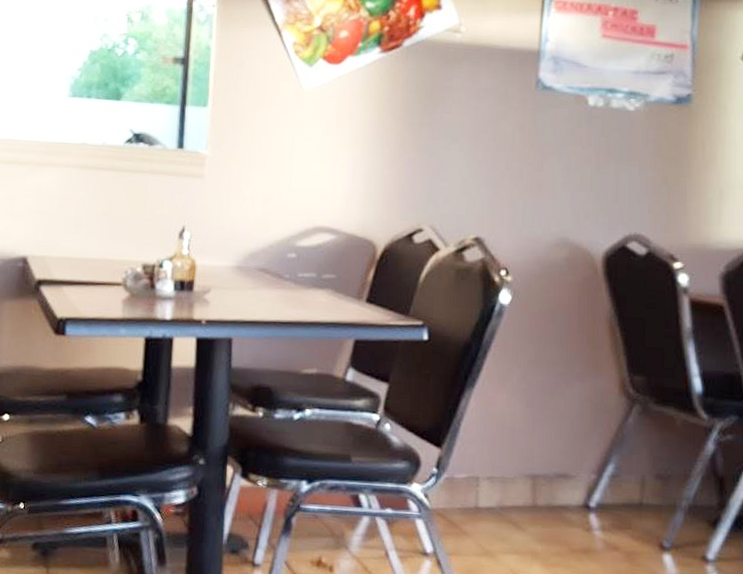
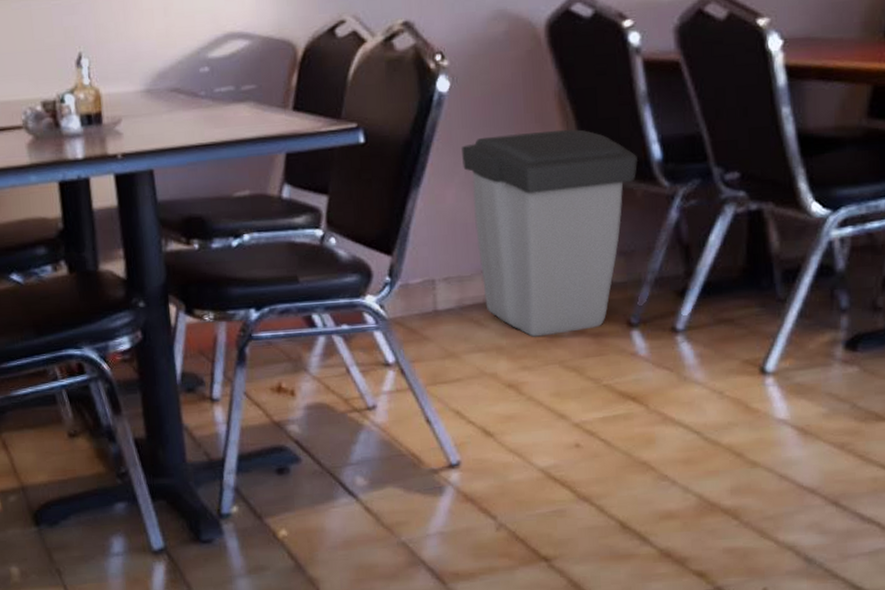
trash can: none [516,350,679,548] -> present [462,129,638,337]

